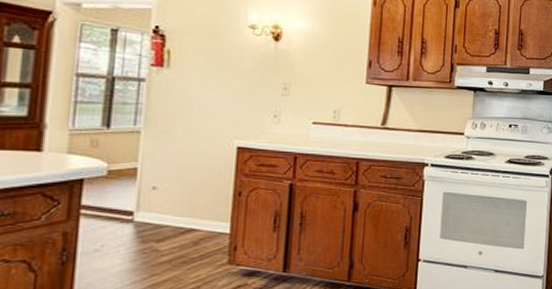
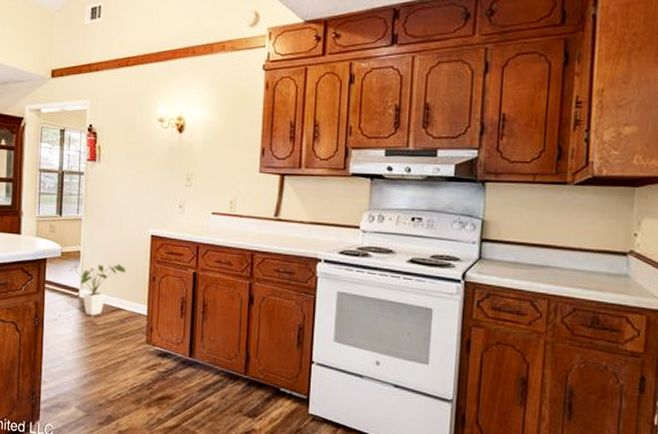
house plant: none [119,179,203,241] -> present [69,263,126,316]

